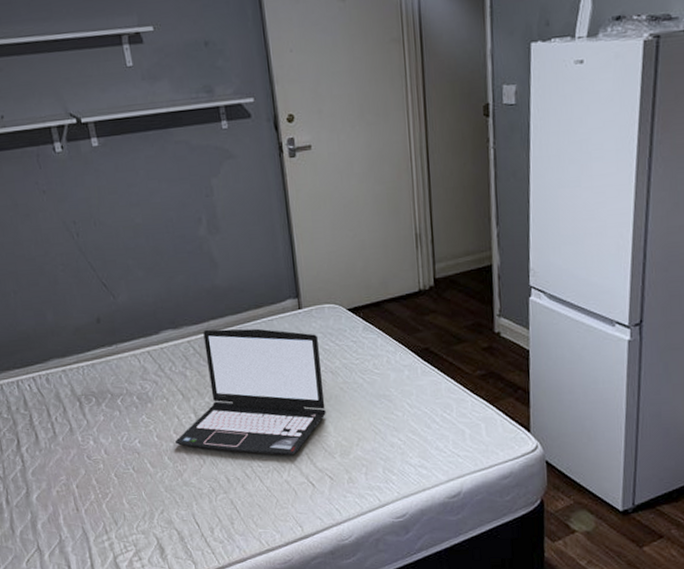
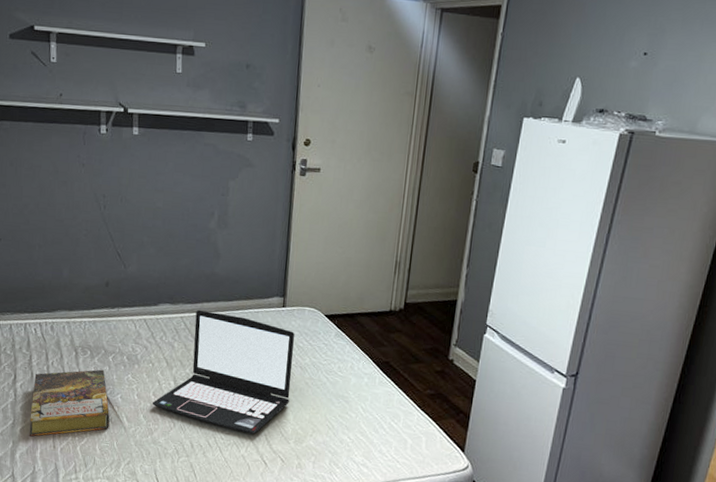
book: none [39,416,133,503] -> present [29,369,110,437]

